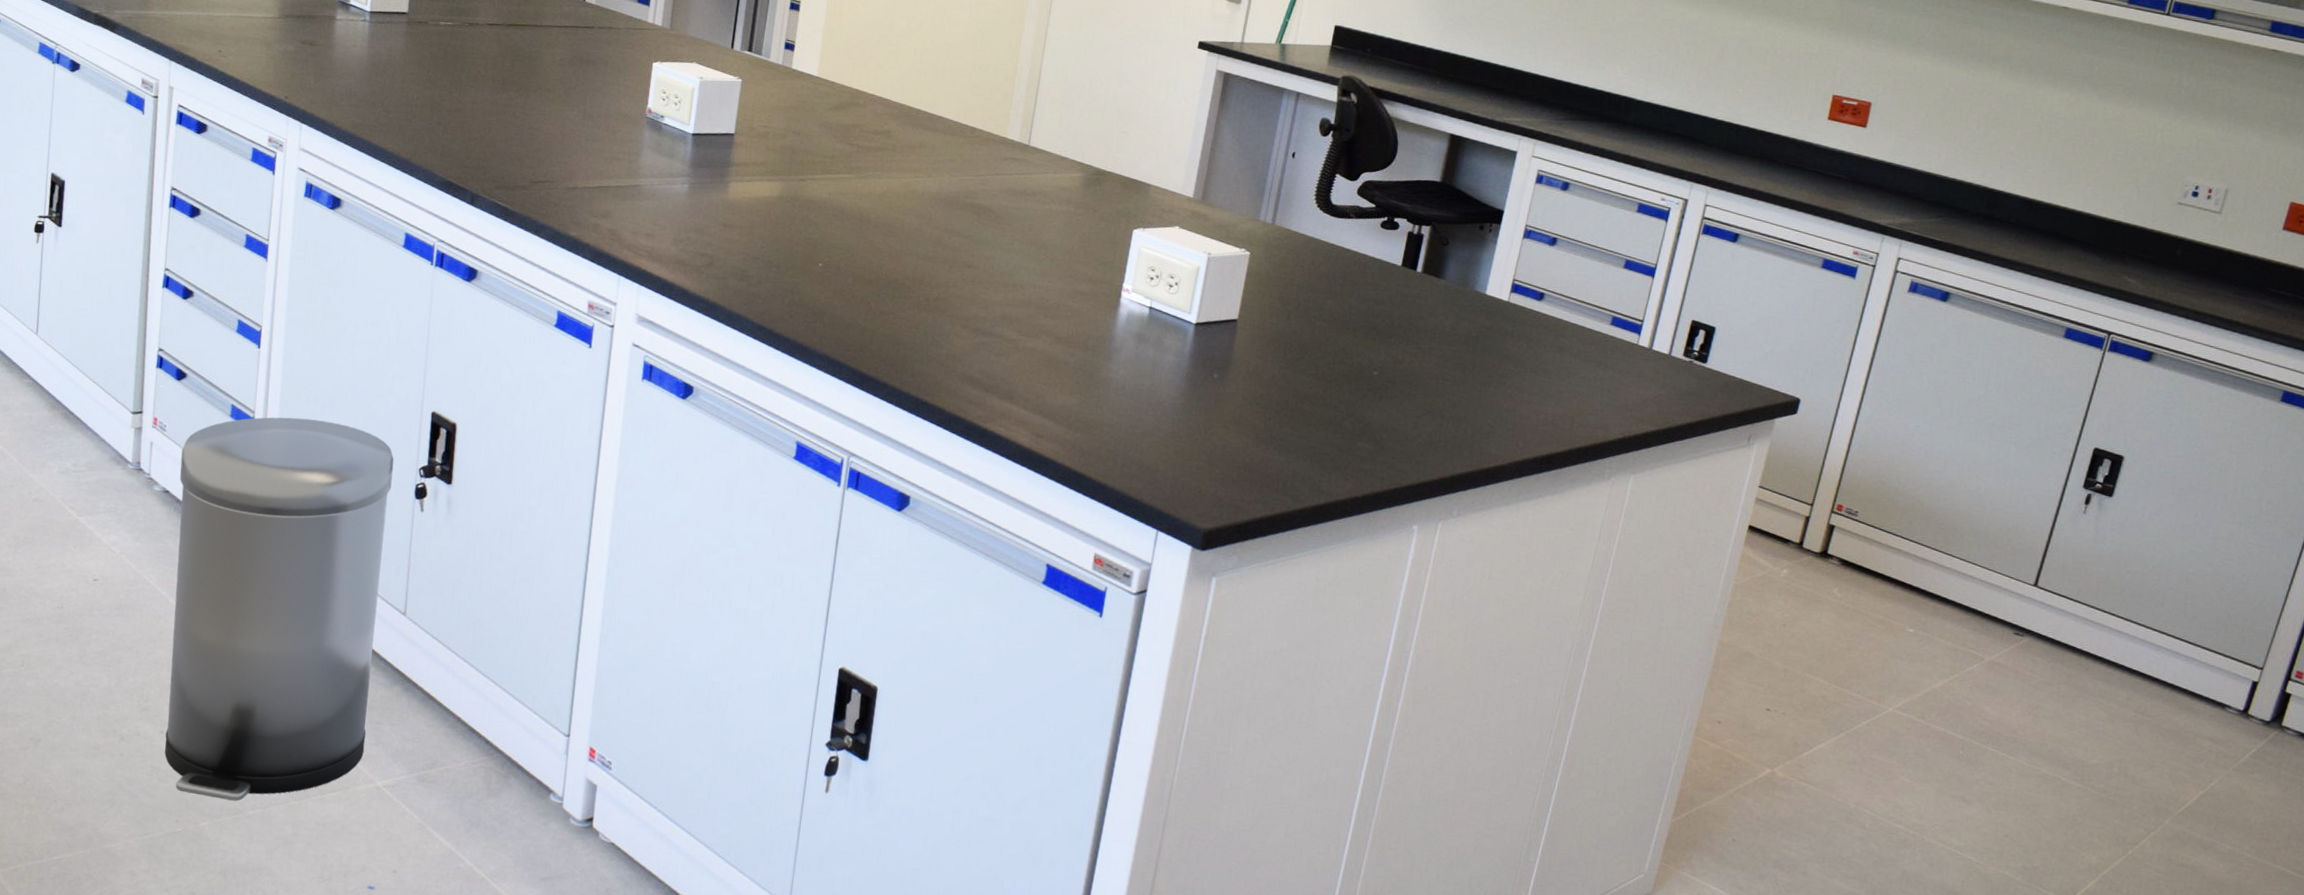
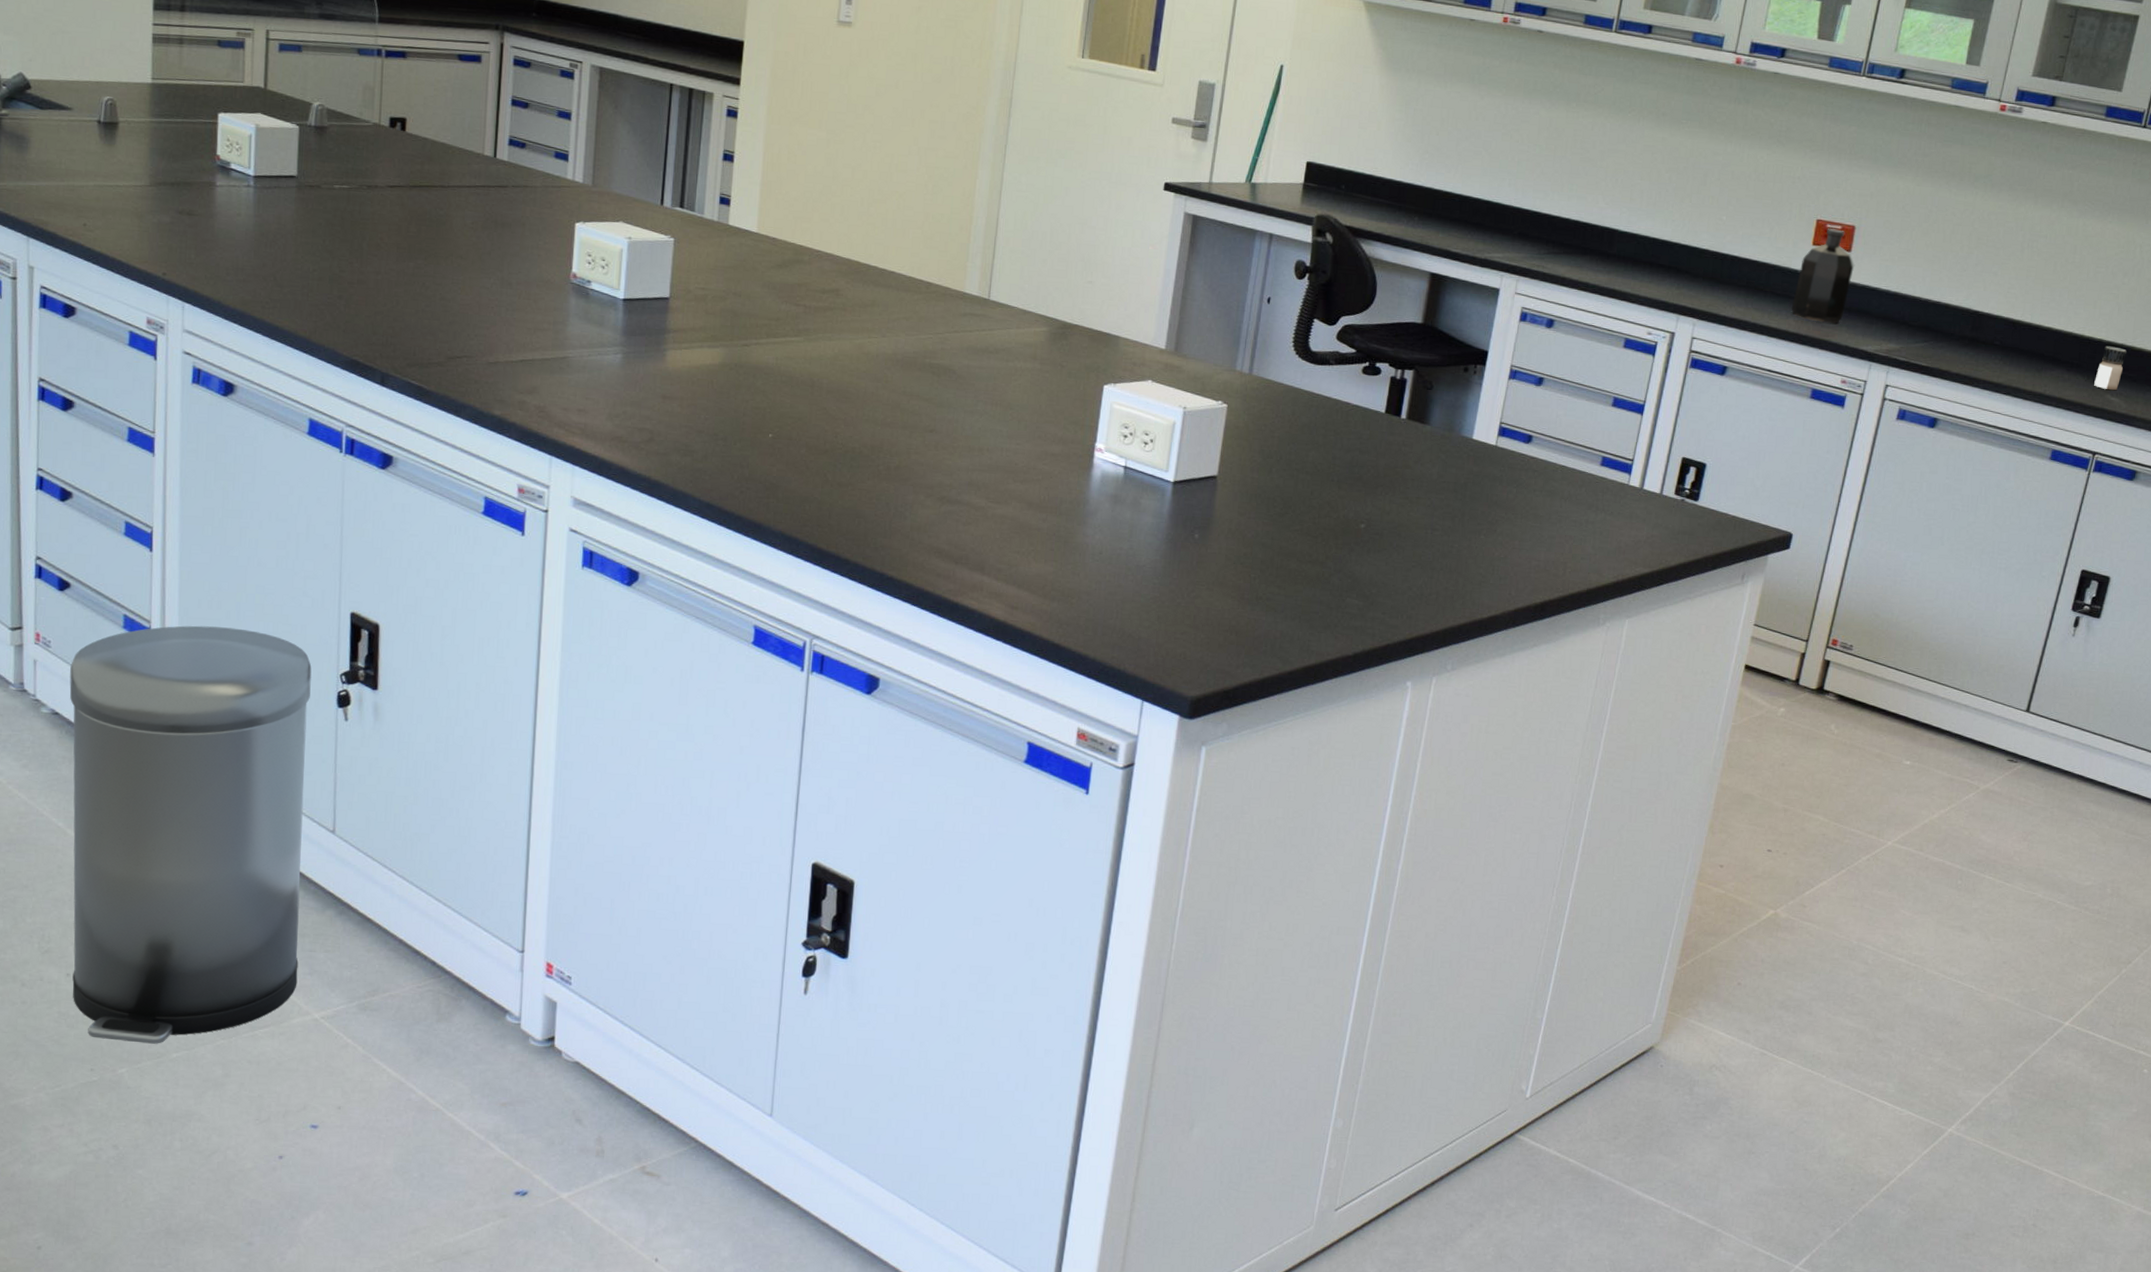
bottle: none [1805,103,1870,196] -> present [1791,227,1855,323]
bottle: none [2111,228,2145,272] -> present [2094,346,2127,390]

